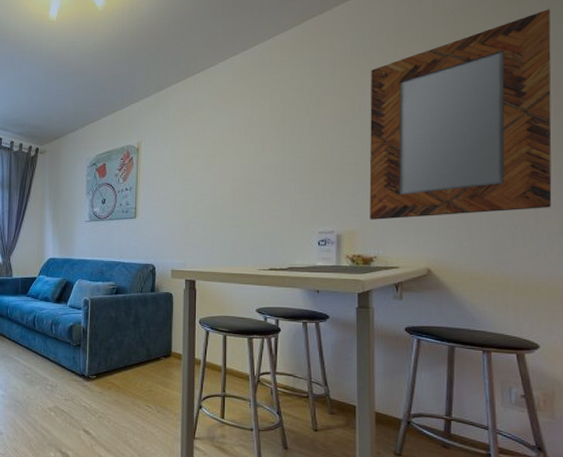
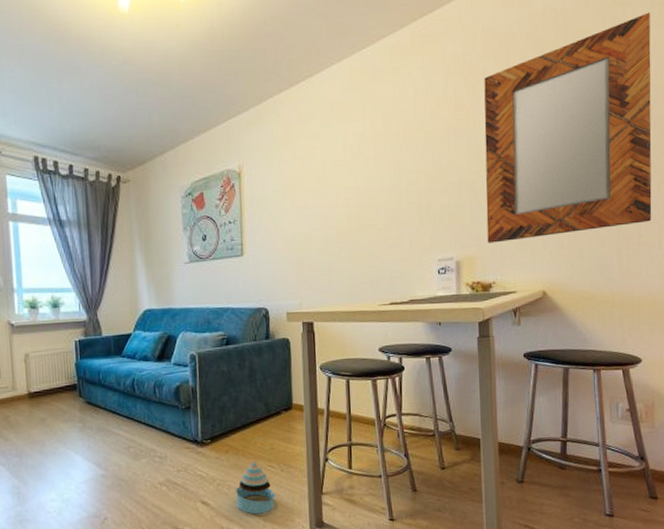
stacking toy: none [115,400,151,449] -> present [236,461,276,515]

